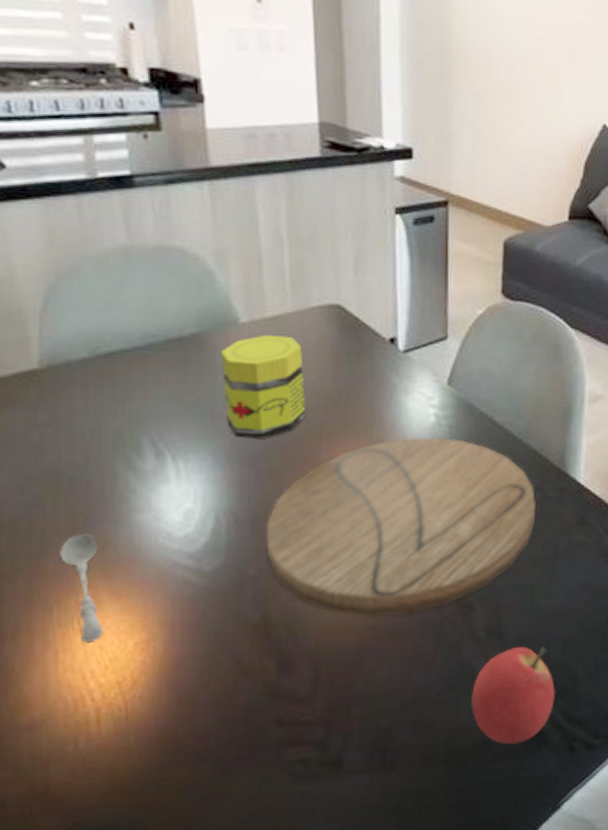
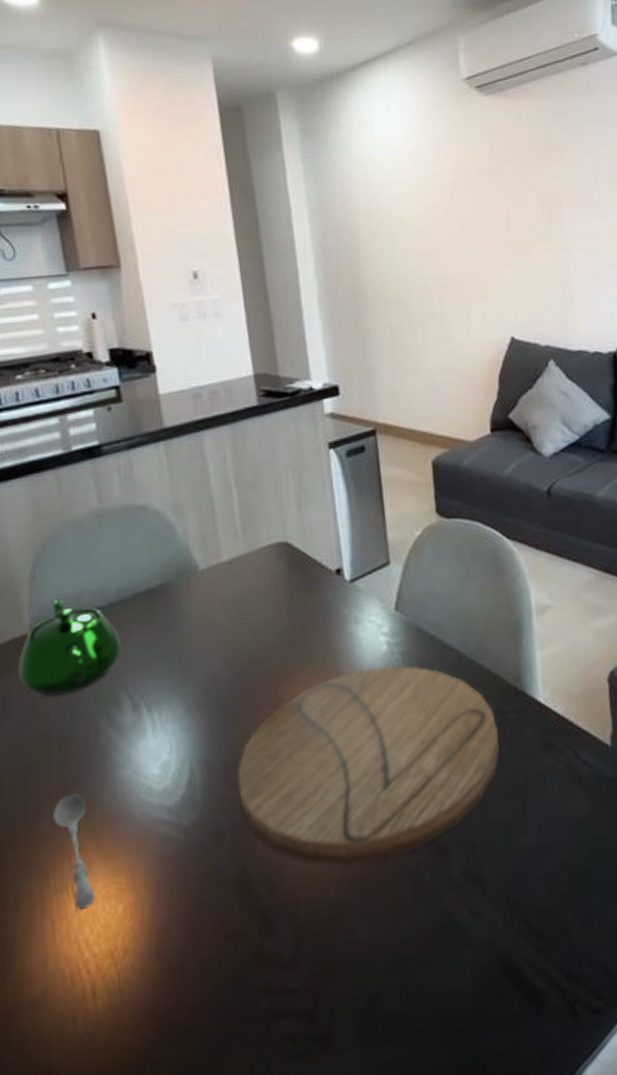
teapot: none [24,336,147,436] -> present [19,599,122,697]
jar: present [220,334,306,439] -> none [184,578,266,684]
fruit: present [470,646,556,745] -> none [457,890,548,1010]

